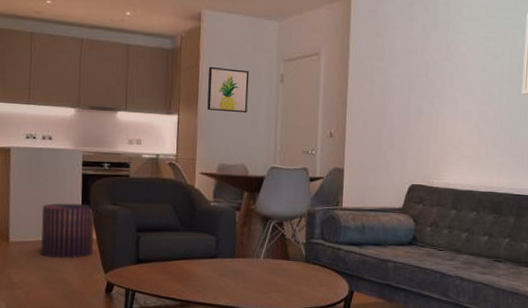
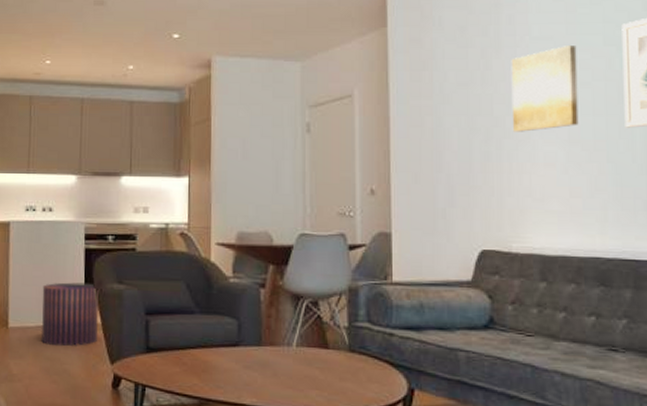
wall art: present [207,66,250,113] -> none [221,119,269,171]
wall art: none [442,25,493,93] -> present [511,44,579,132]

